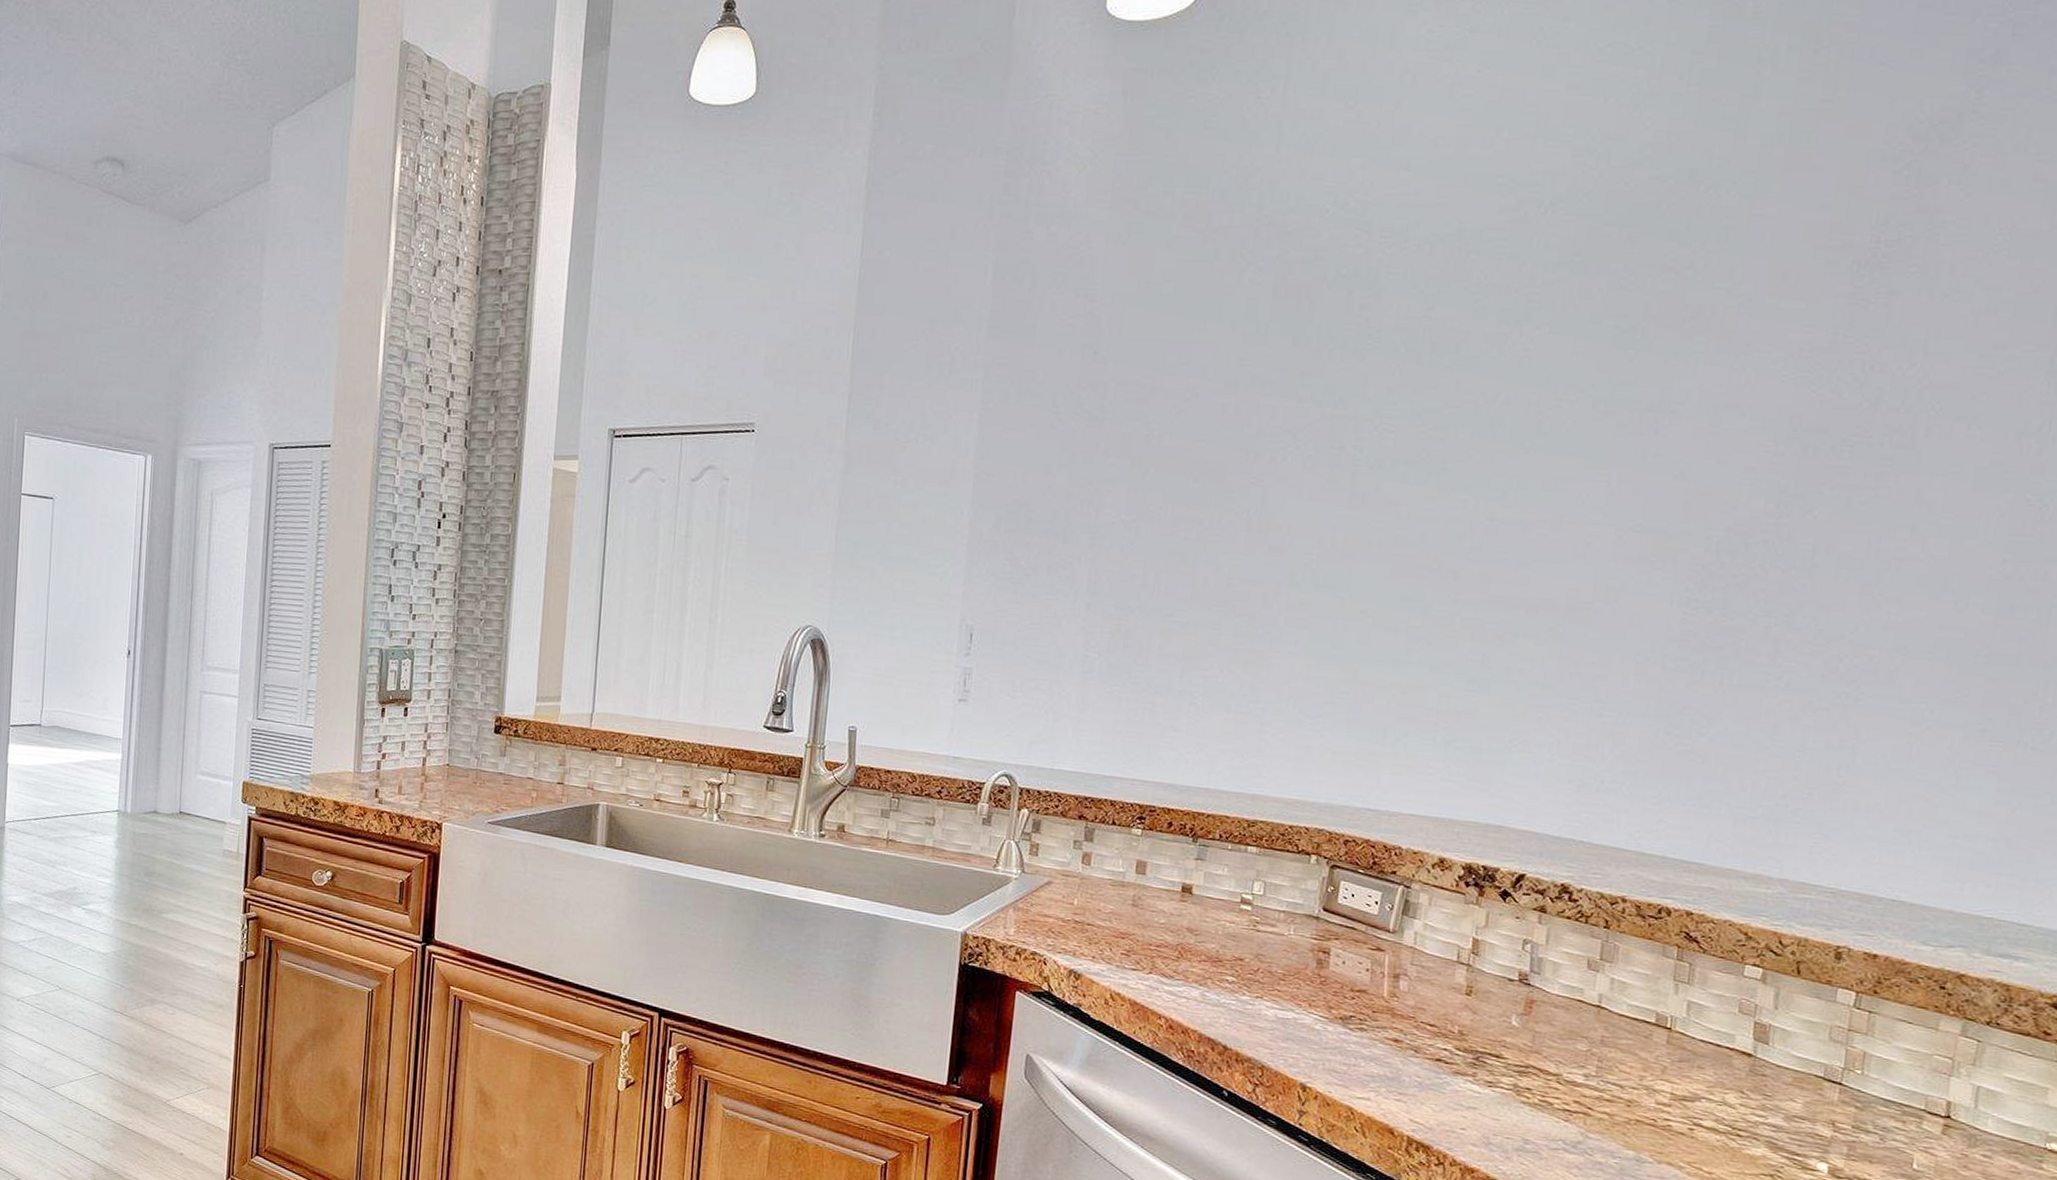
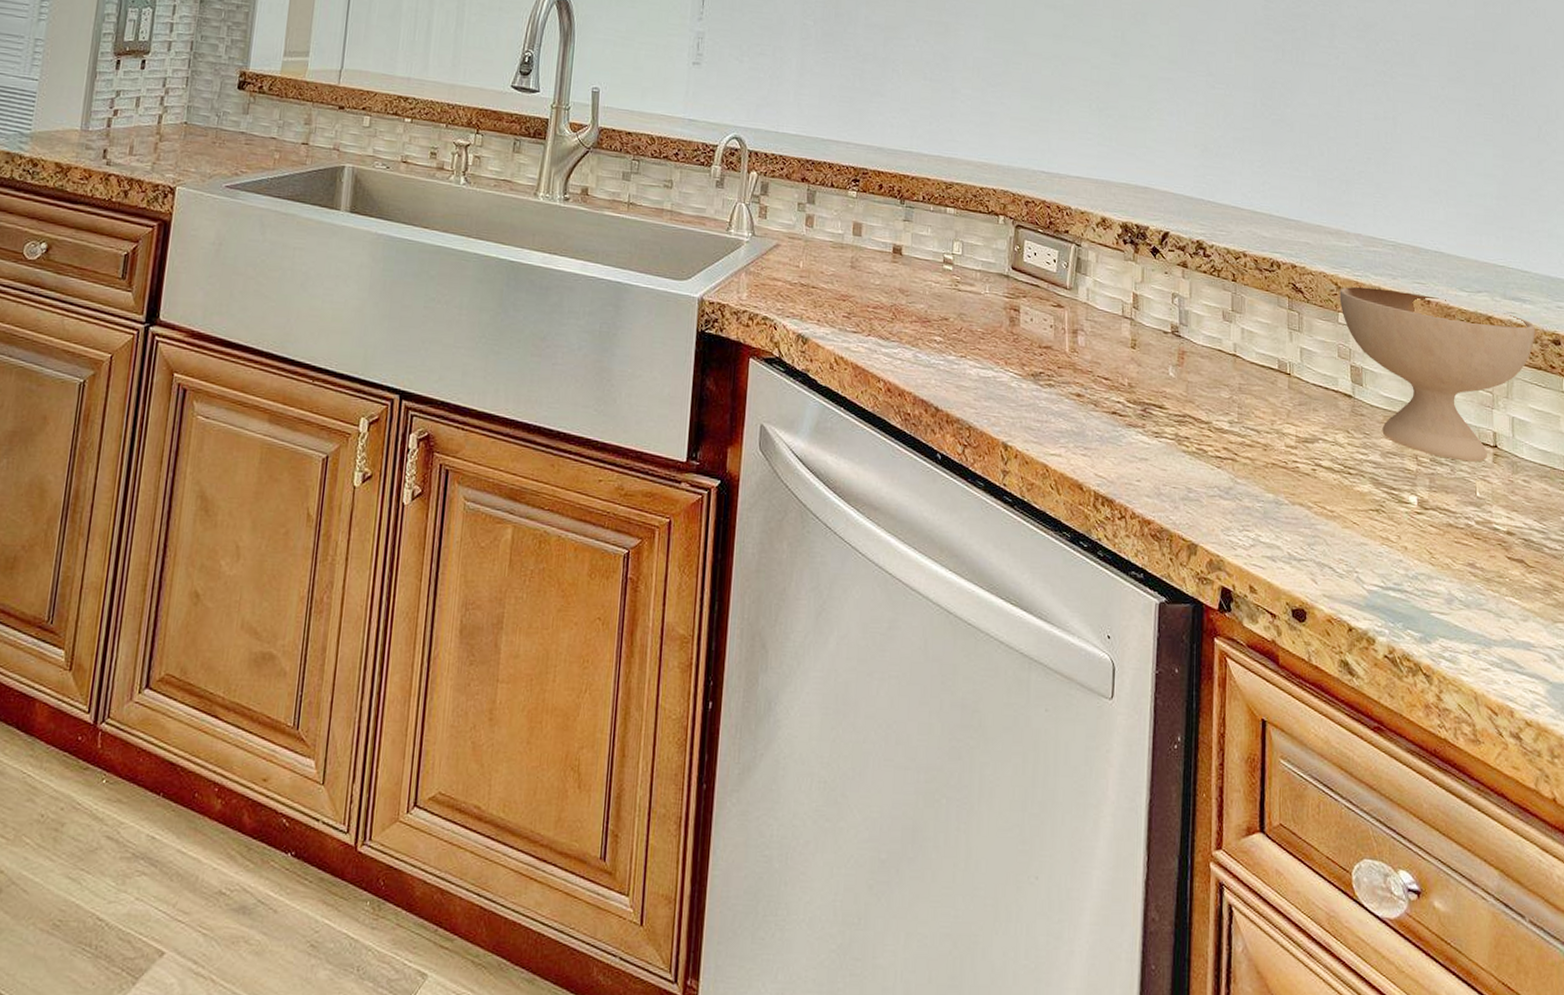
bowl: none [1748,937,2028,1133] -> present [1339,287,1535,462]

